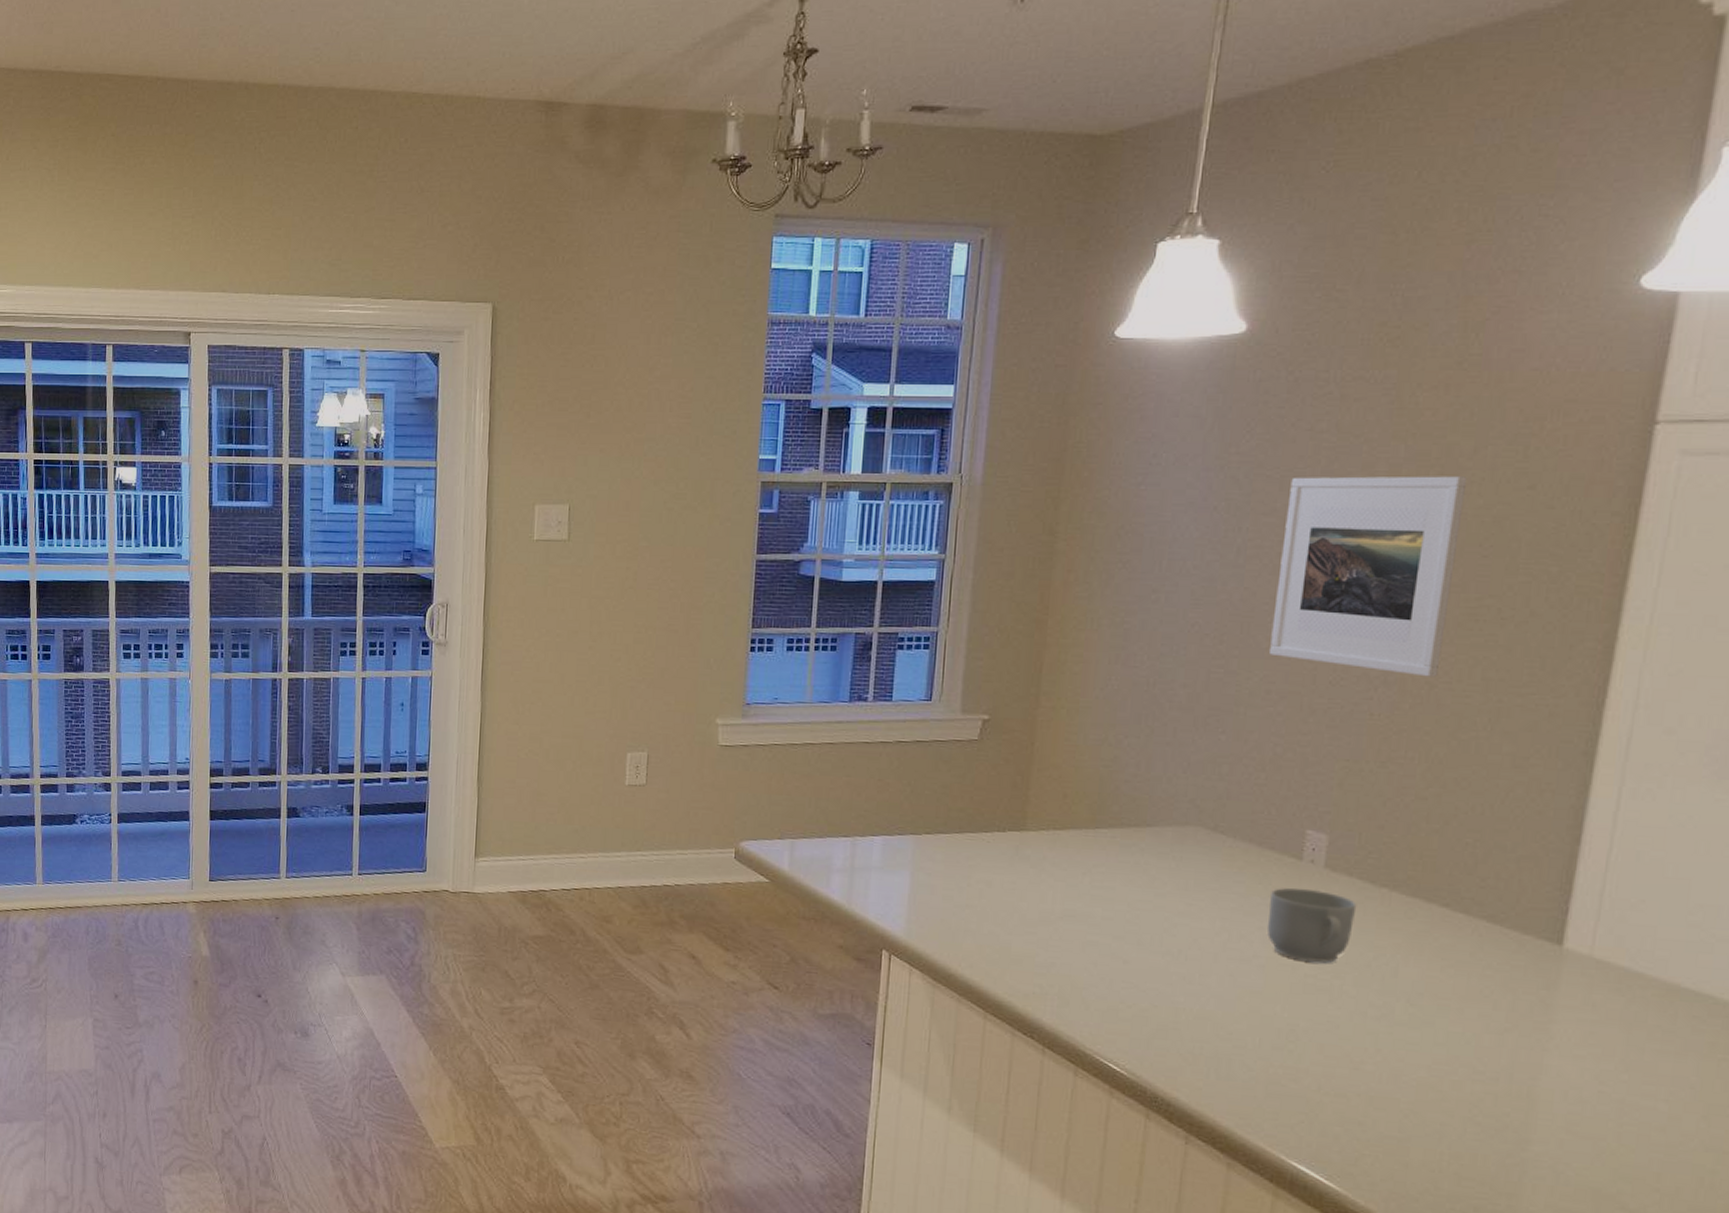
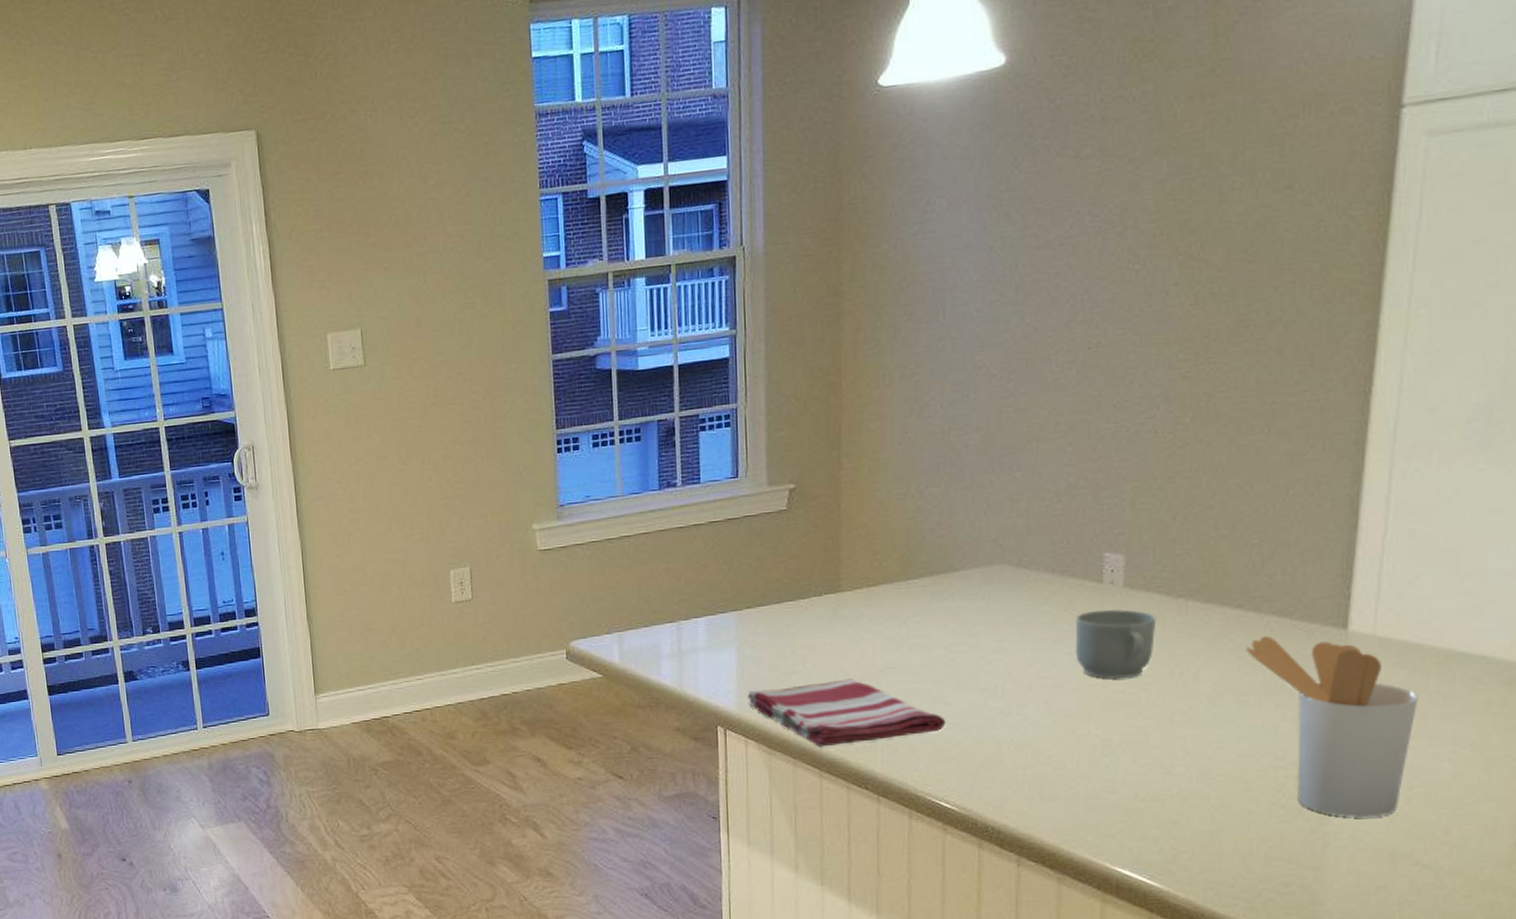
dish towel: none [917,917,1123,989] -> present [748,679,946,747]
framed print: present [1270,476,1468,677] -> none [1055,184,1229,389]
utensil holder: none [1450,939,1636,1151] -> present [1246,635,1419,818]

